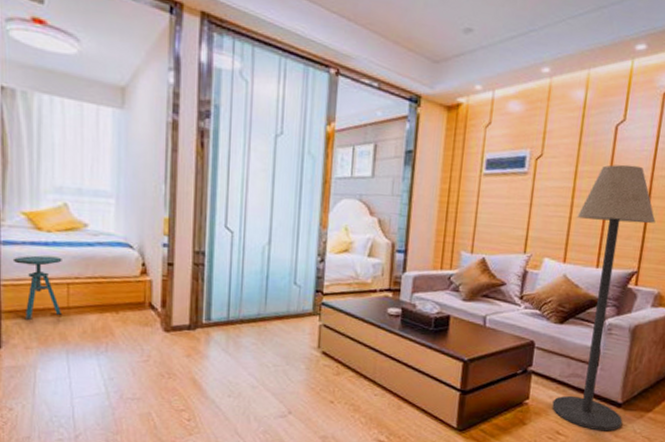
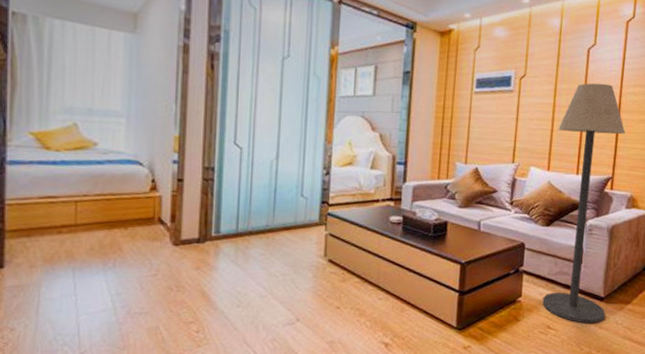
side table: present [12,255,62,321] -> none [19,174,71,240]

